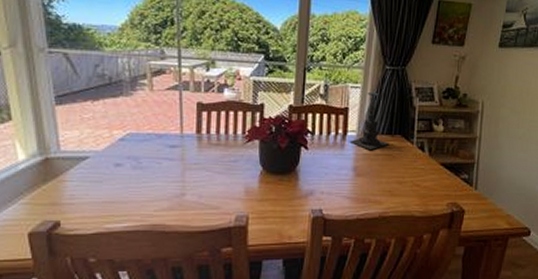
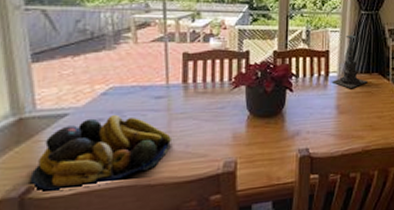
fruit bowl: none [56,160,185,230] -> present [29,114,171,192]

